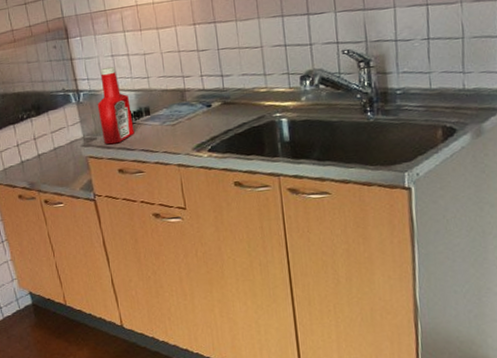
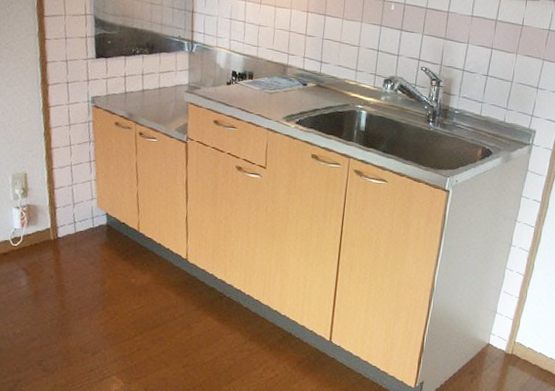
ketchup bottle: present [97,66,135,145] -> none [206,27,238,97]

